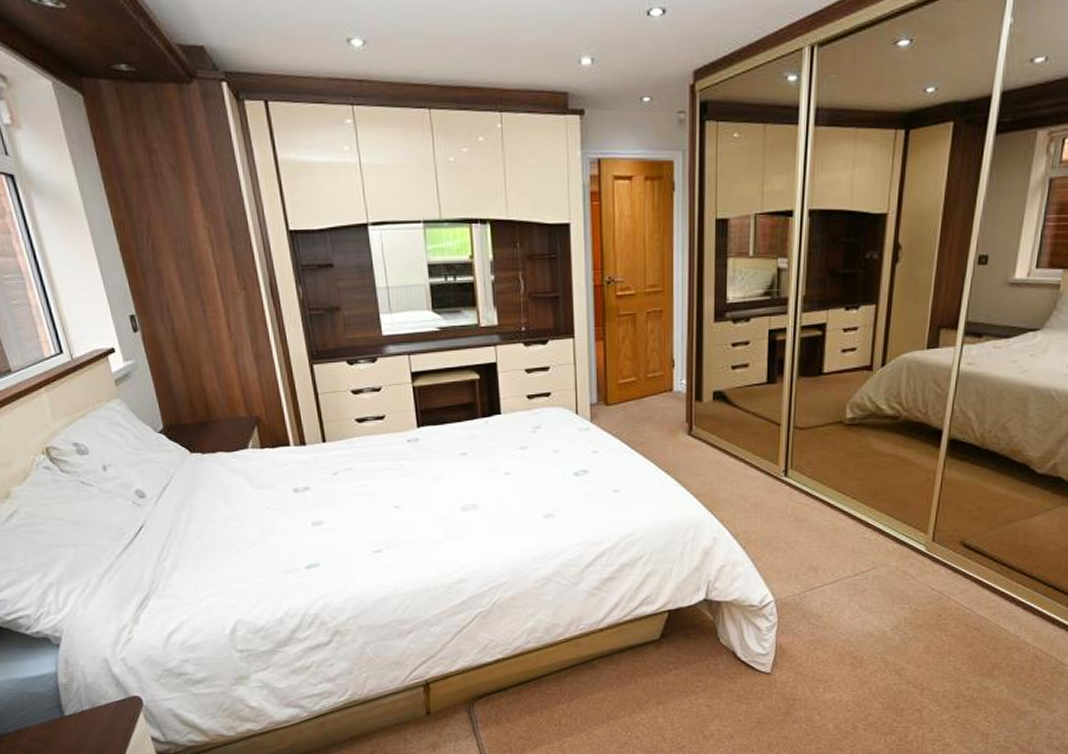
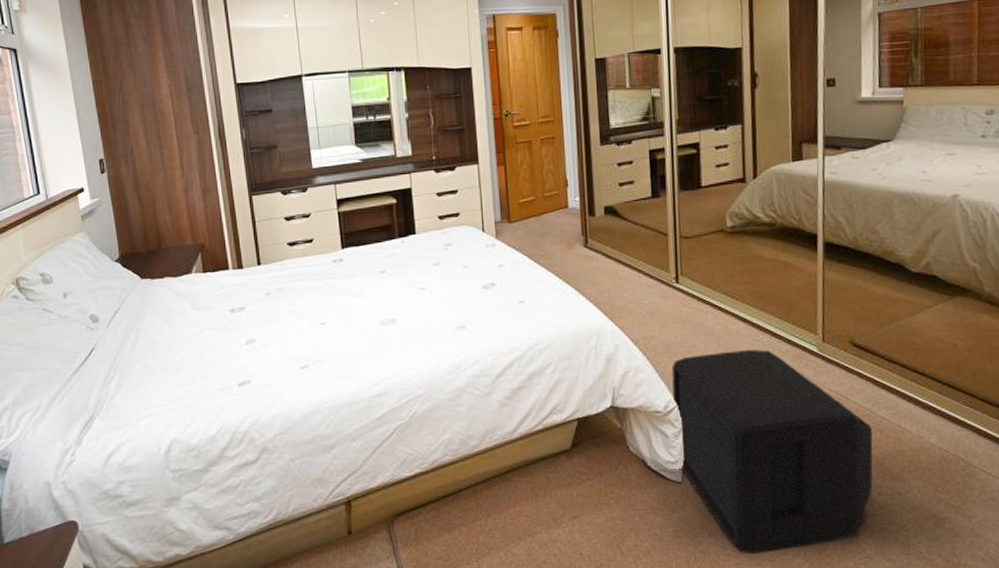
ottoman: none [769,547,970,740] -> present [671,350,873,555]

